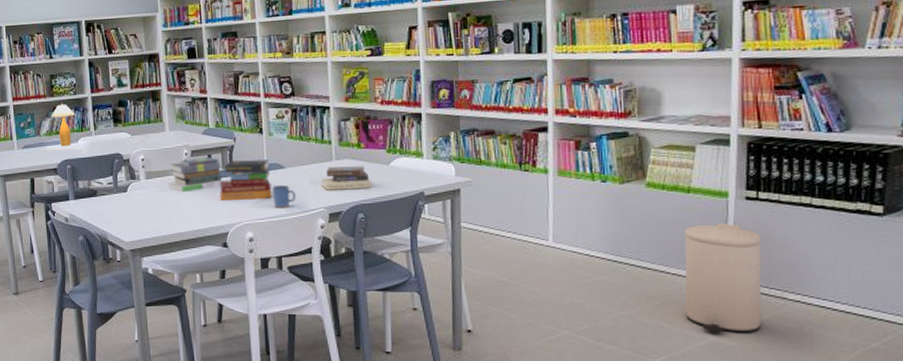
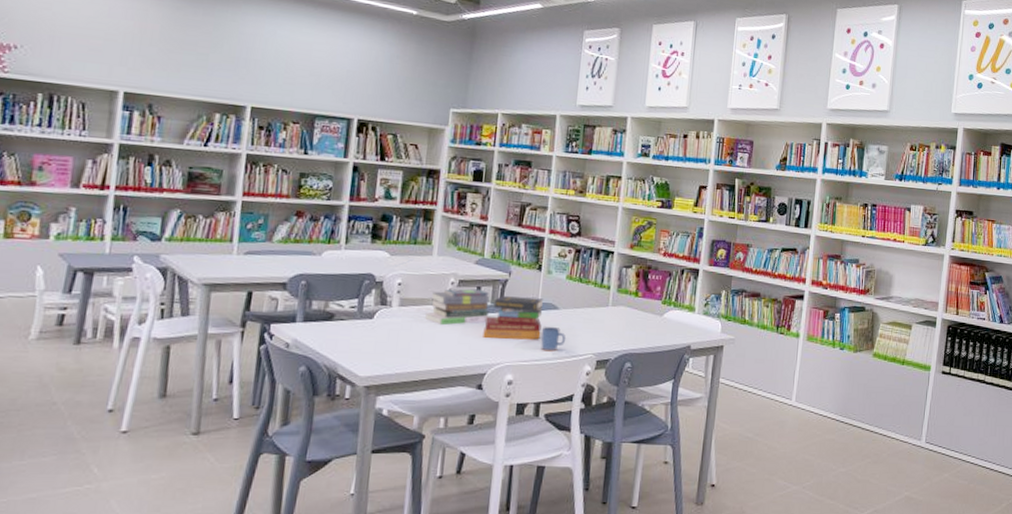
table lamp: present [50,102,76,147] -> none [290,206,325,259]
books: present [321,166,372,190] -> none [593,313,643,338]
pedal bin: present [684,222,762,333] -> none [889,392,950,489]

